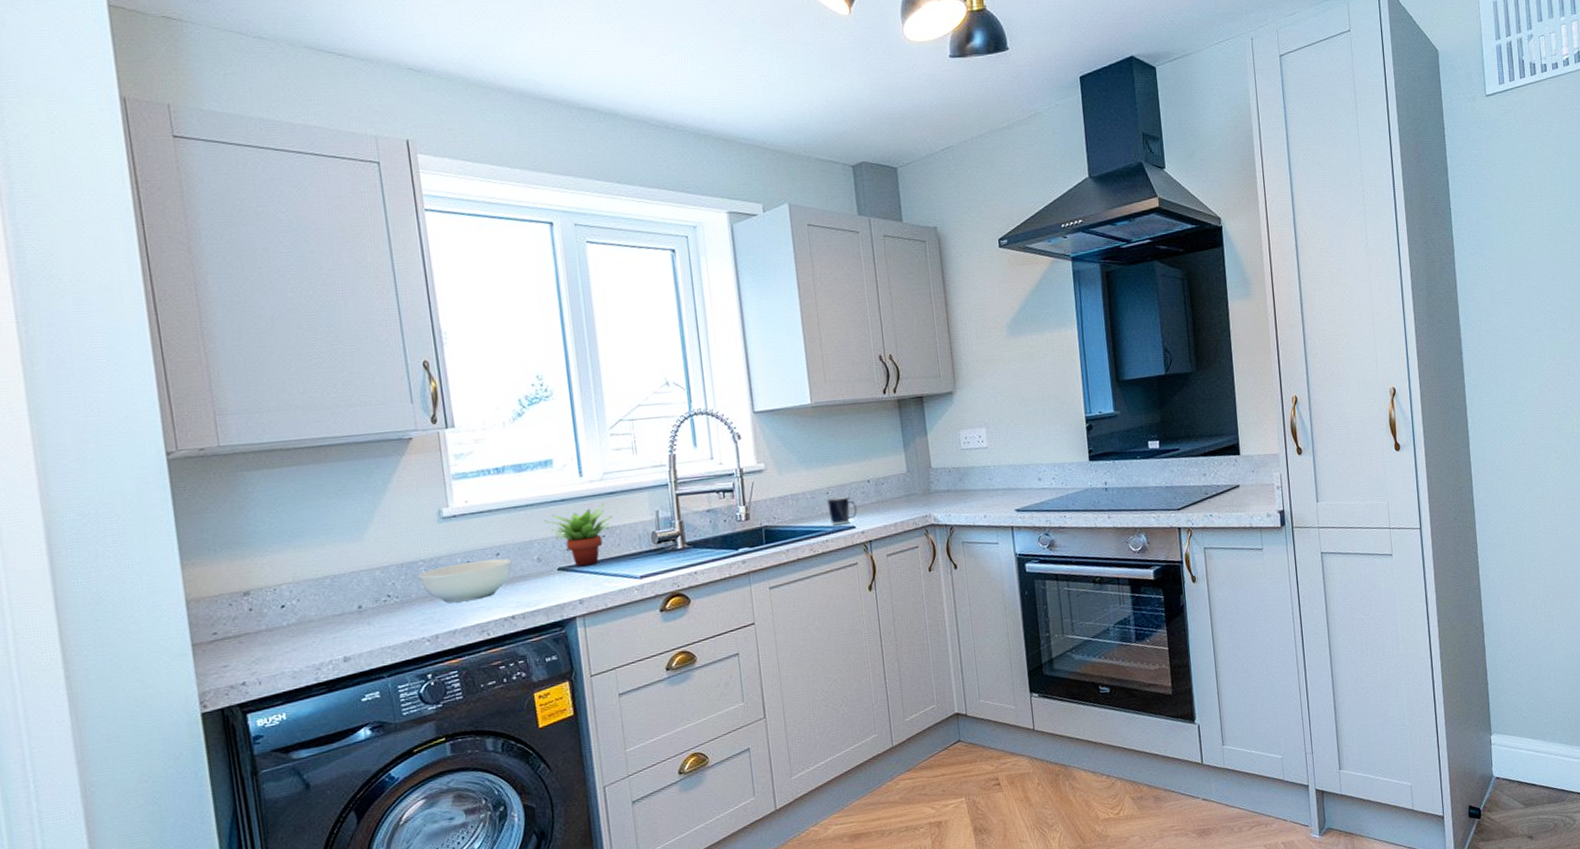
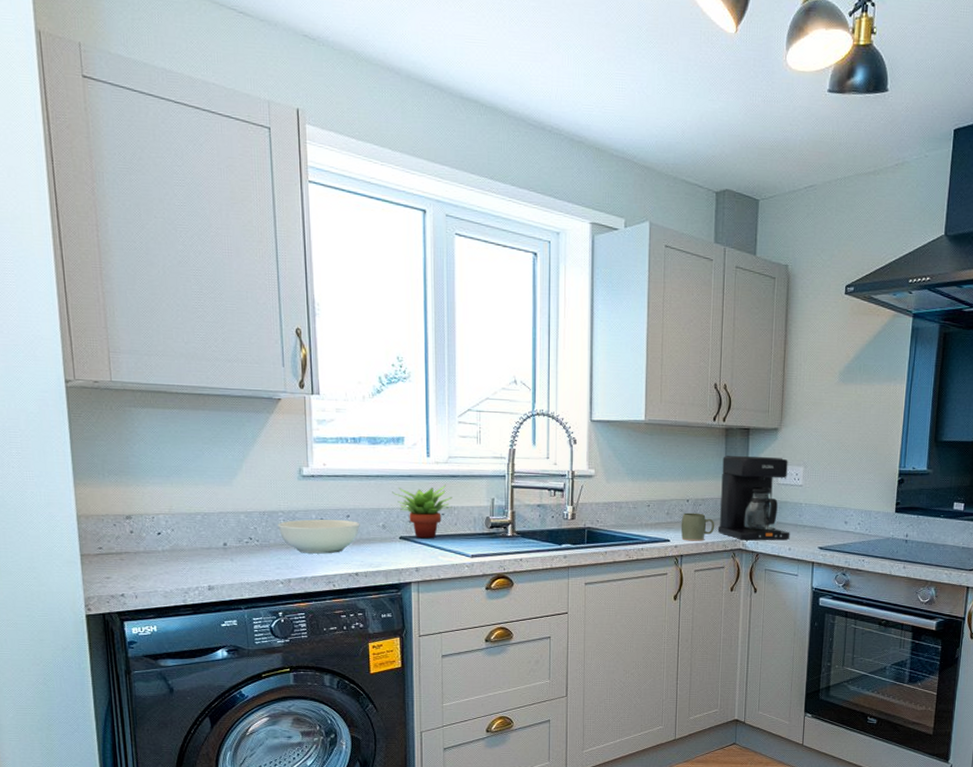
mug: present [827,496,857,526] -> none [647,510,674,537]
mug: none [864,492,902,525] -> present [680,512,715,541]
coffee maker: none [899,422,983,515] -> present [717,456,790,541]

